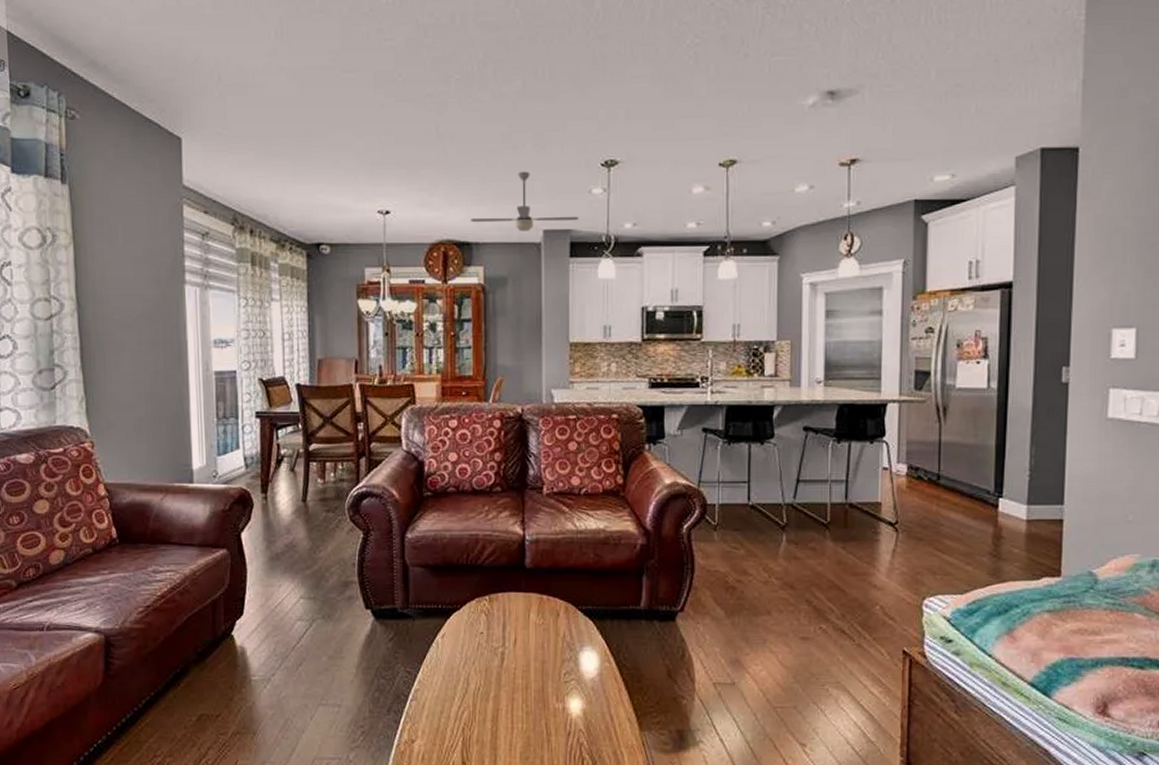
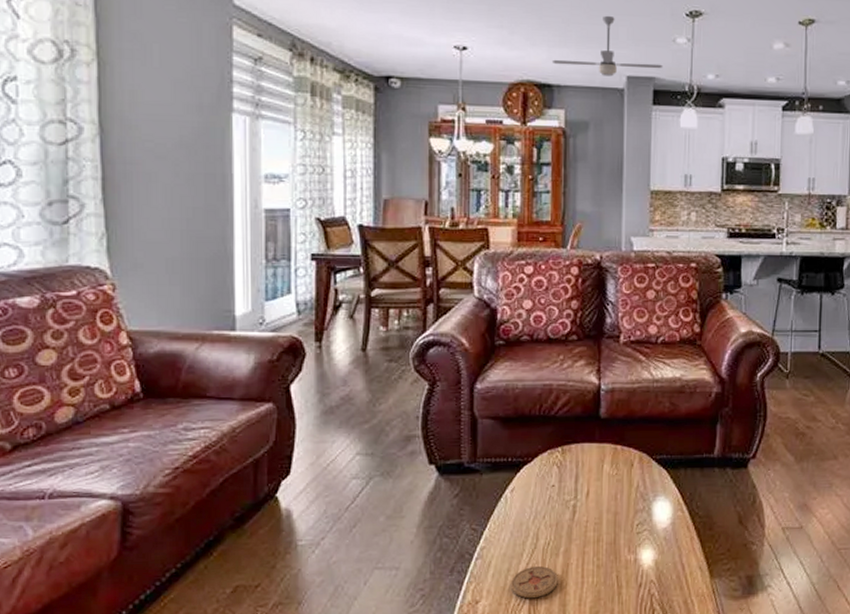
coaster: none [443,709,489,741] -> present [510,565,558,599]

